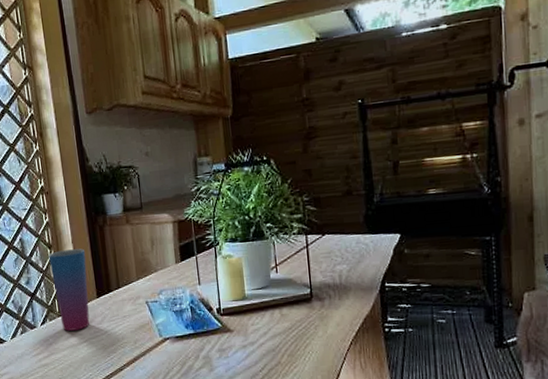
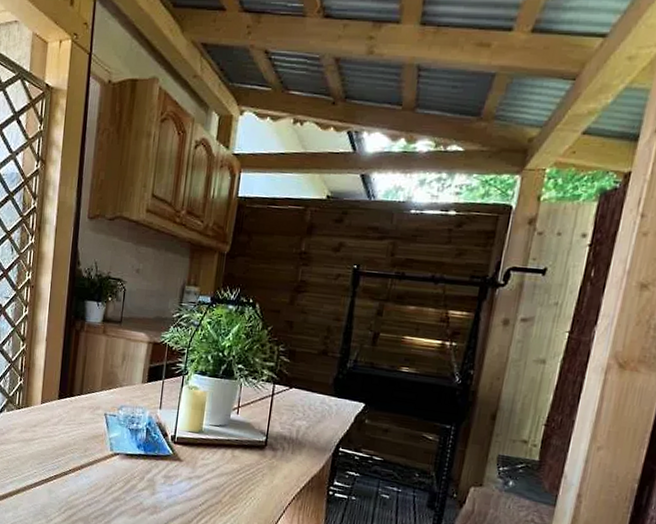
cup: present [48,248,90,331] -> none [18,345,56,427]

